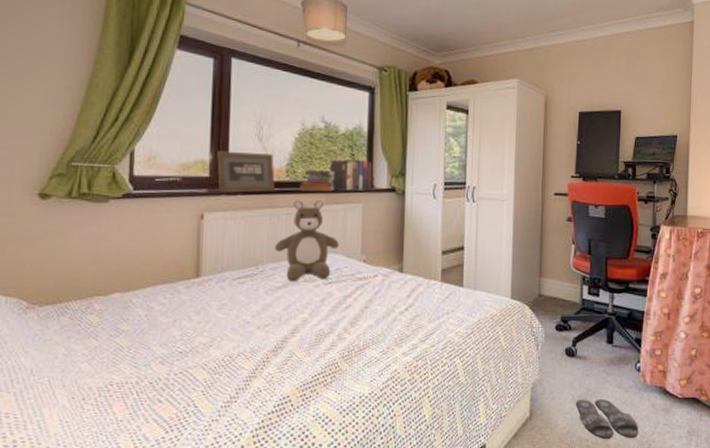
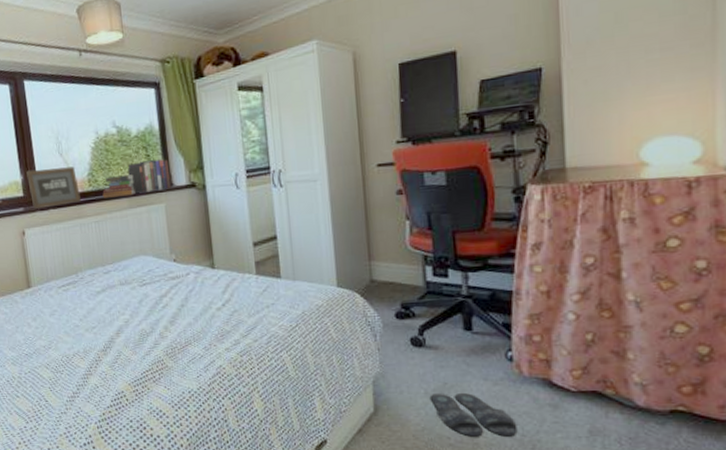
teddy bear: present [275,199,339,282] -> none [89,204,148,286]

